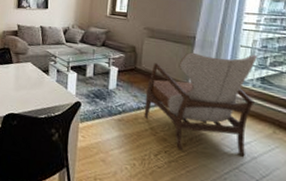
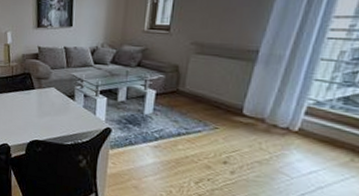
armchair: present [144,52,258,157] -> none [185,69,344,186]

